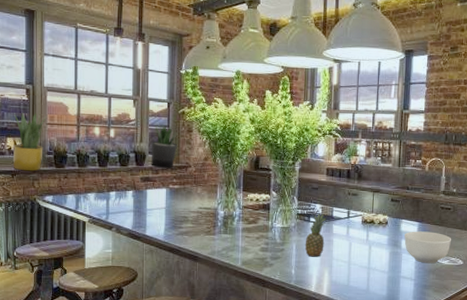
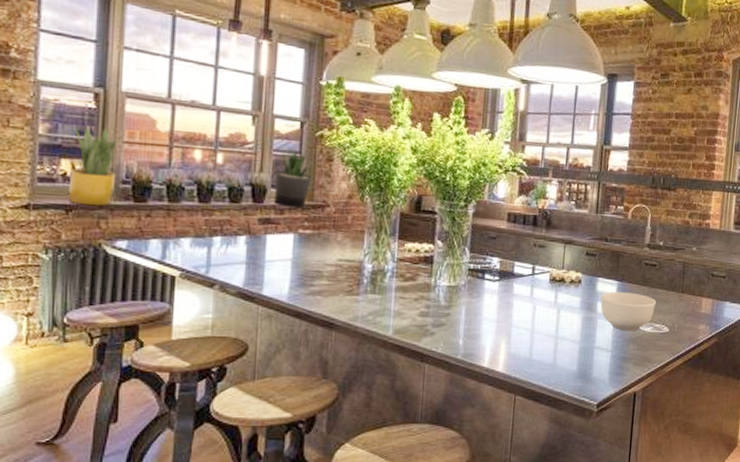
fruit: present [304,214,327,257] -> none [476,270,506,324]

